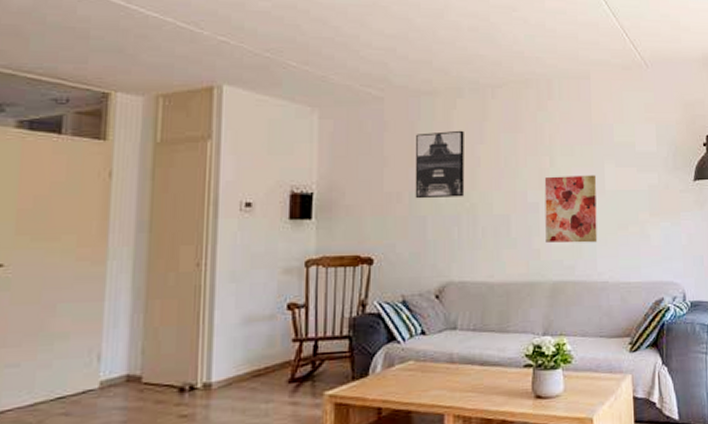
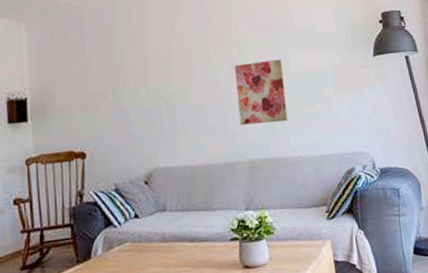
wall art: present [415,130,465,199] -> none [114,29,163,96]

